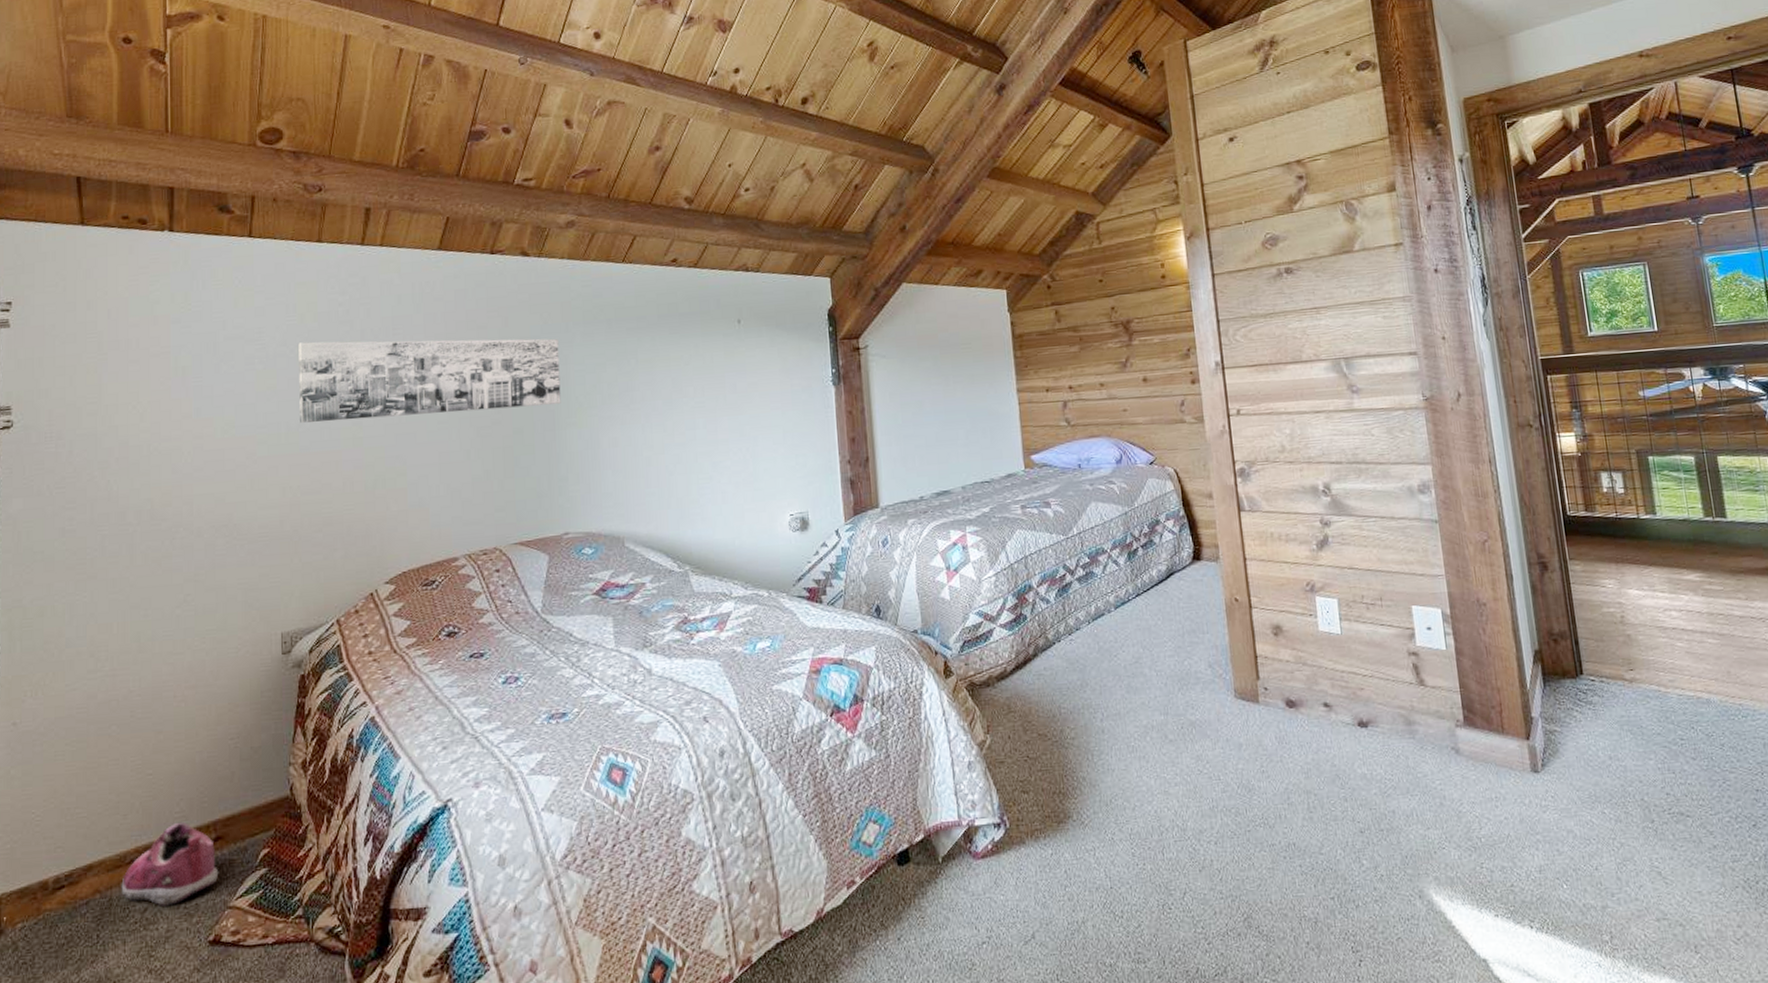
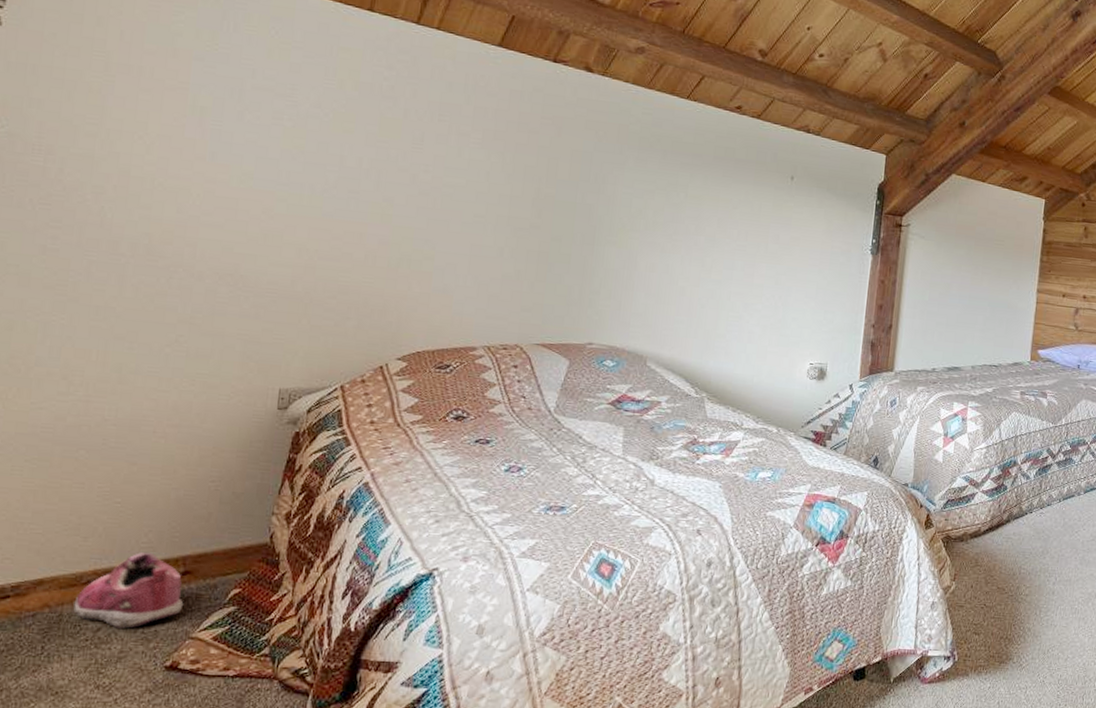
wall art: present [298,338,561,423] -> none [326,108,611,222]

